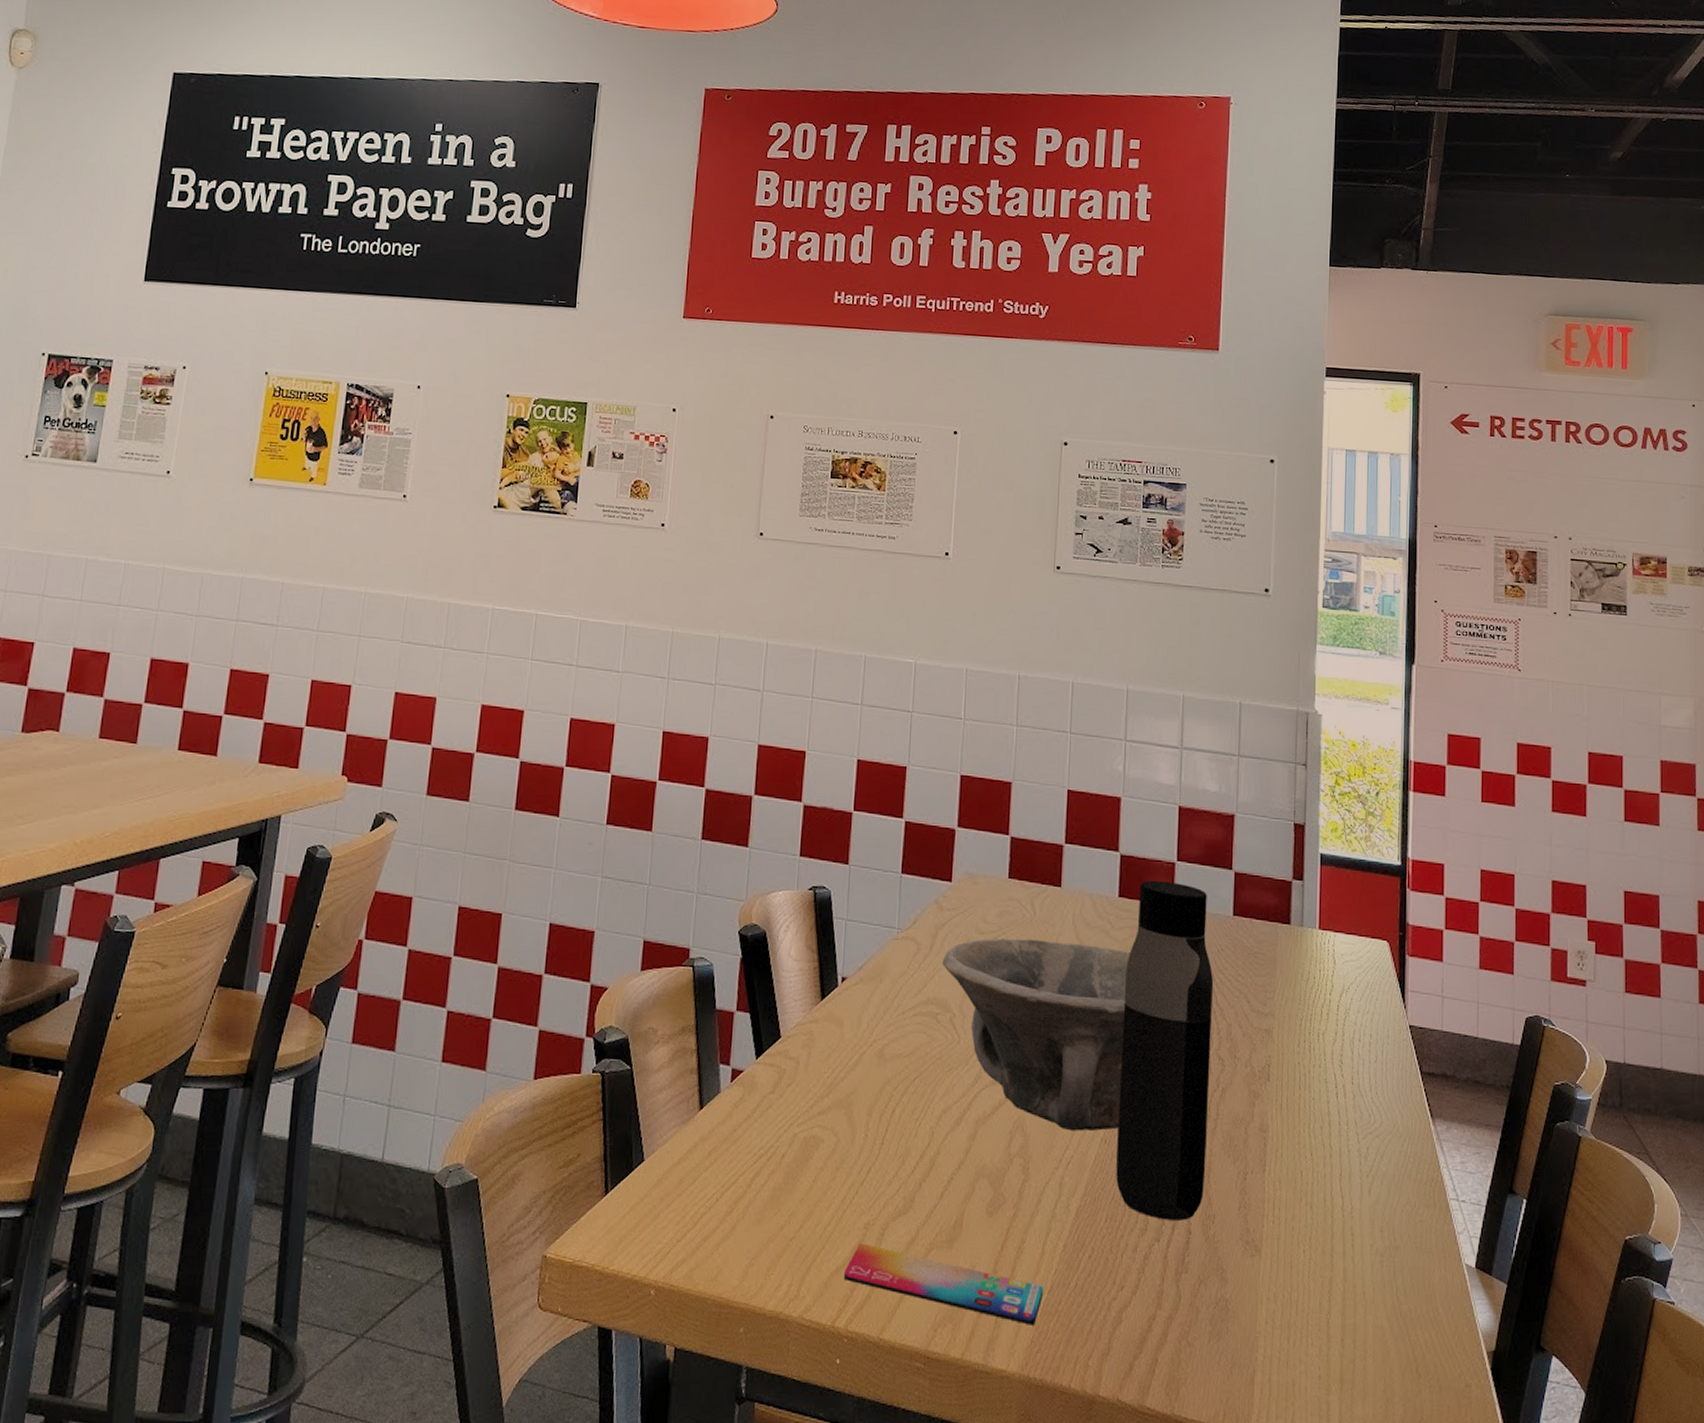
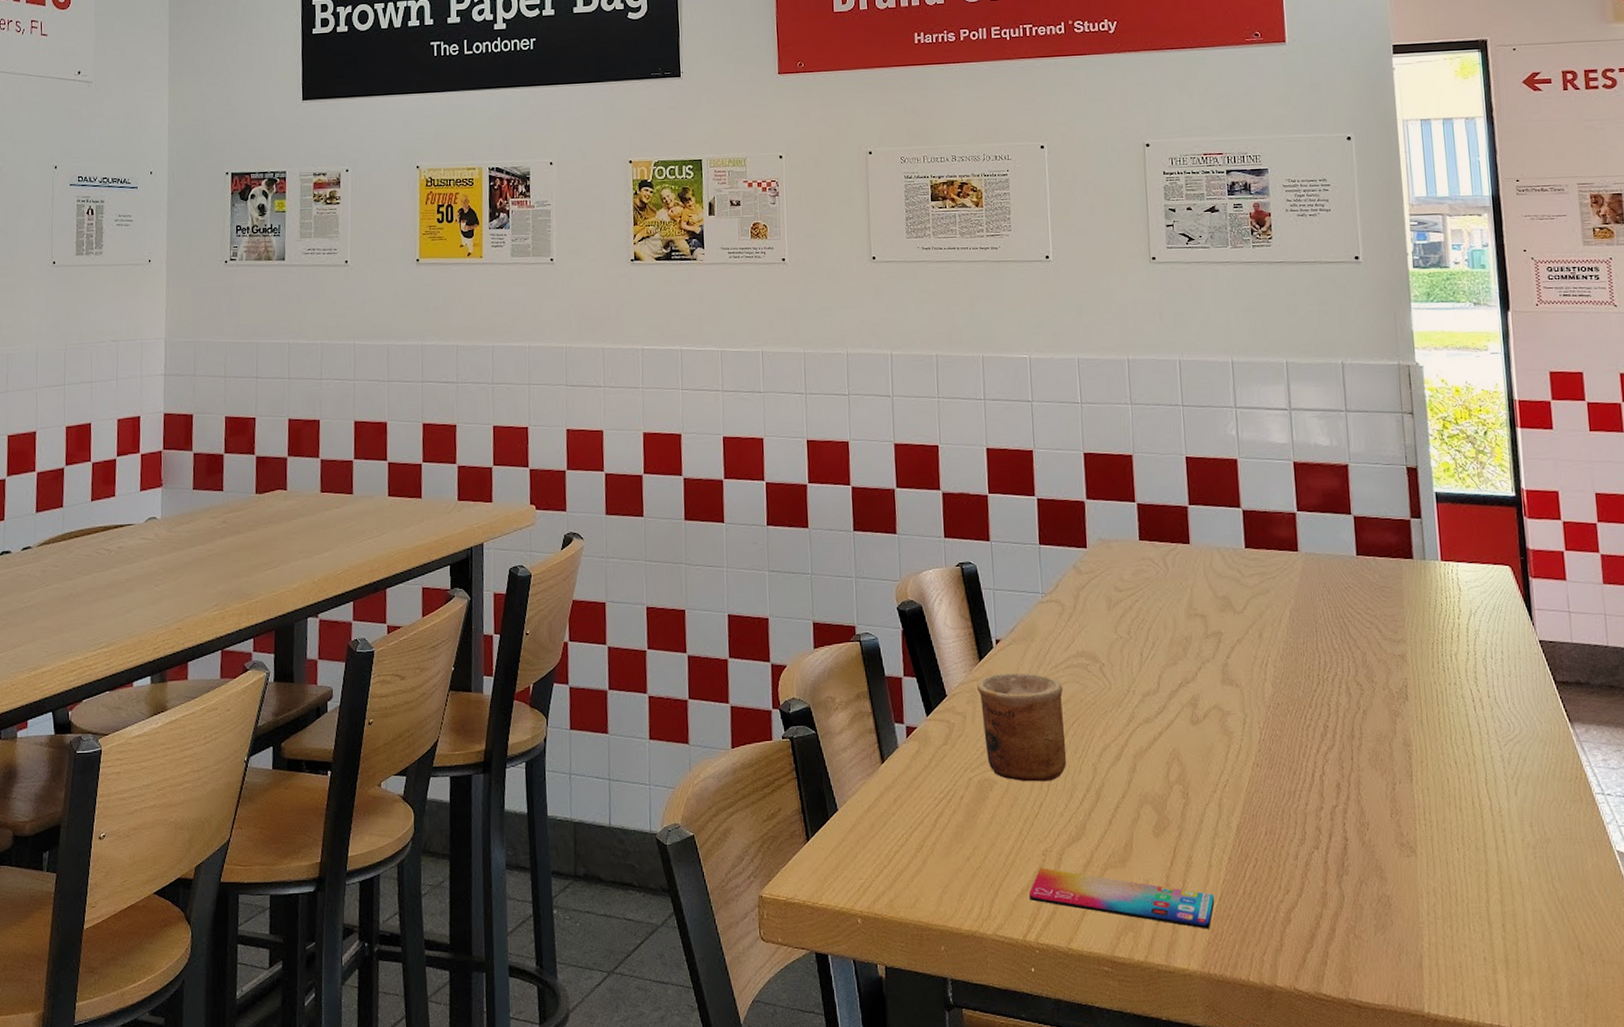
cup: none [815,1015,908,1144] -> present [977,672,1067,782]
bowl: present [942,938,1131,1131] -> none [1087,592,1269,758]
water bottle: present [1116,880,1214,1221] -> none [1259,530,1356,830]

